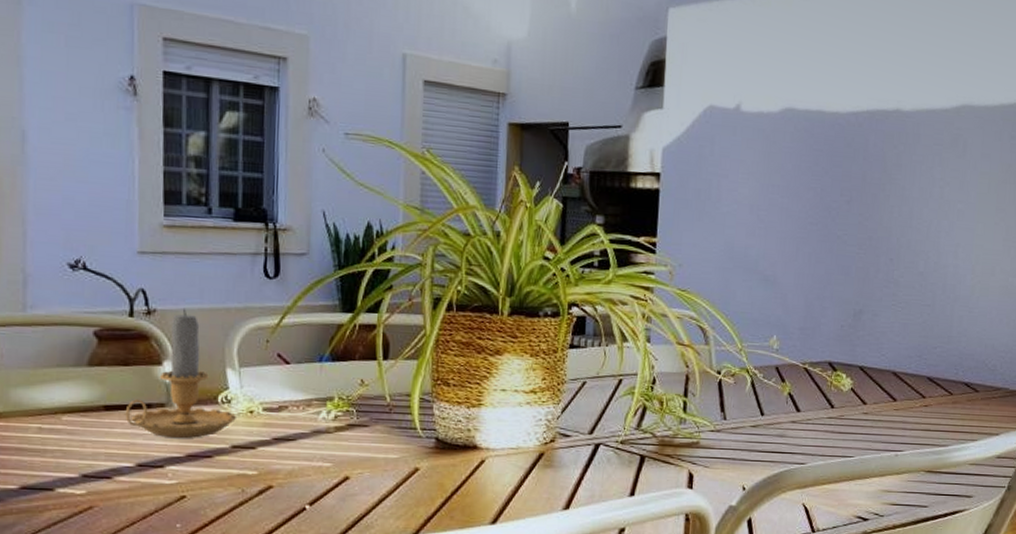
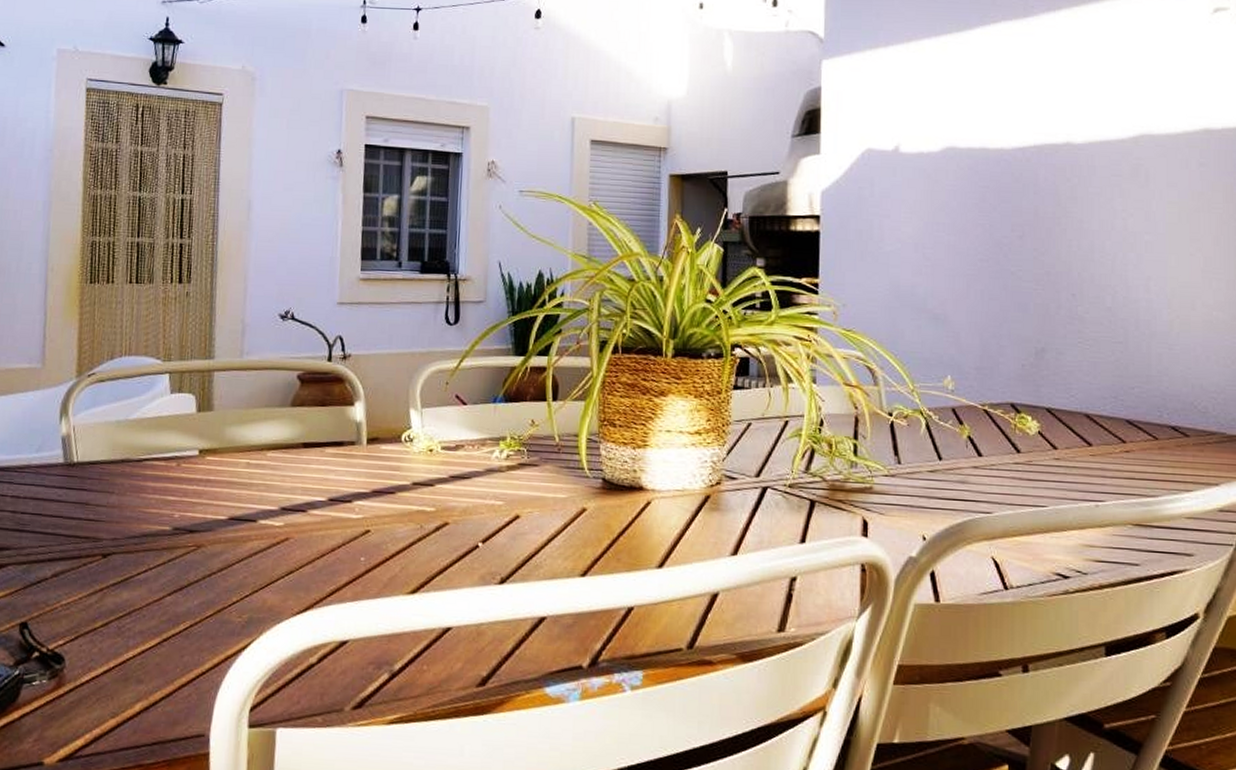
candle: present [125,307,236,439] -> none [320,352,417,476]

